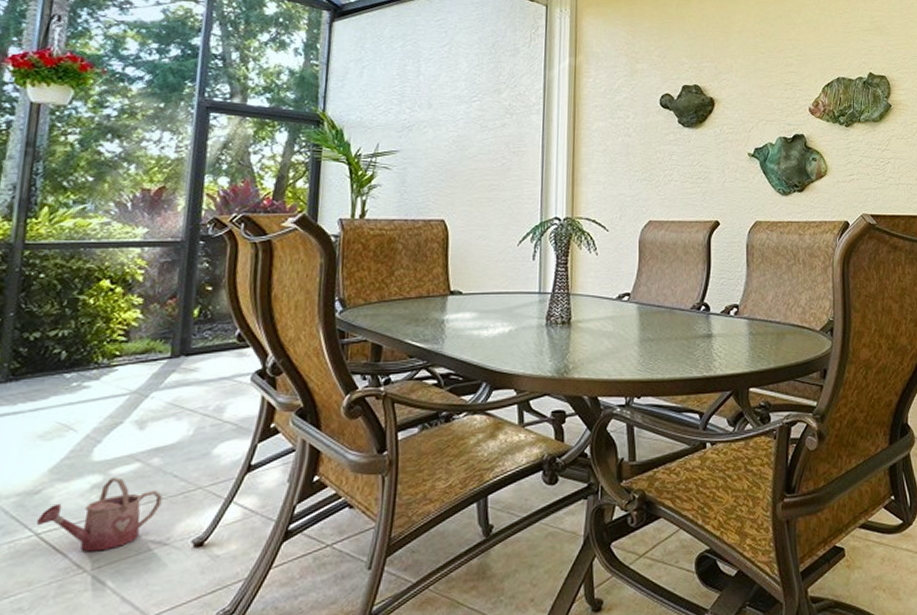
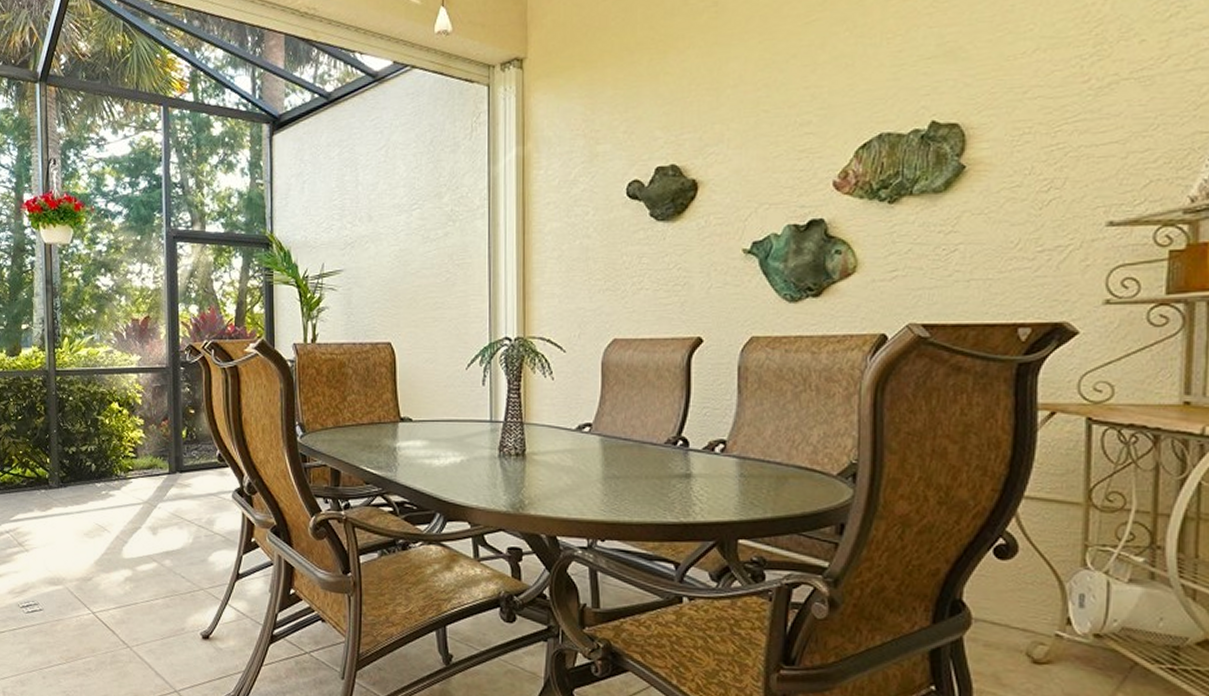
watering can: present [36,477,163,552] -> none [91,573,175,633]

